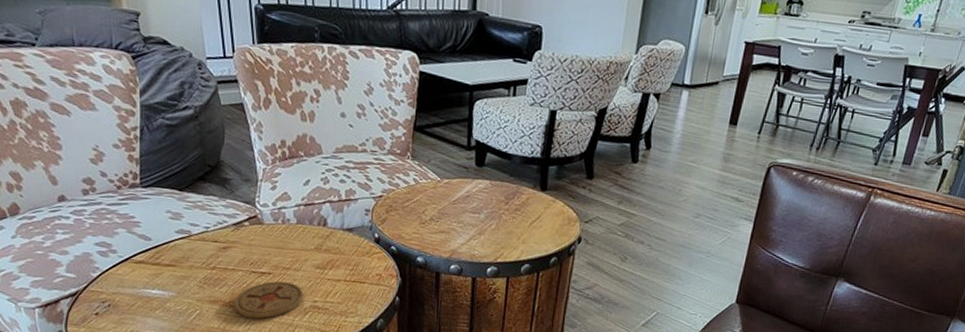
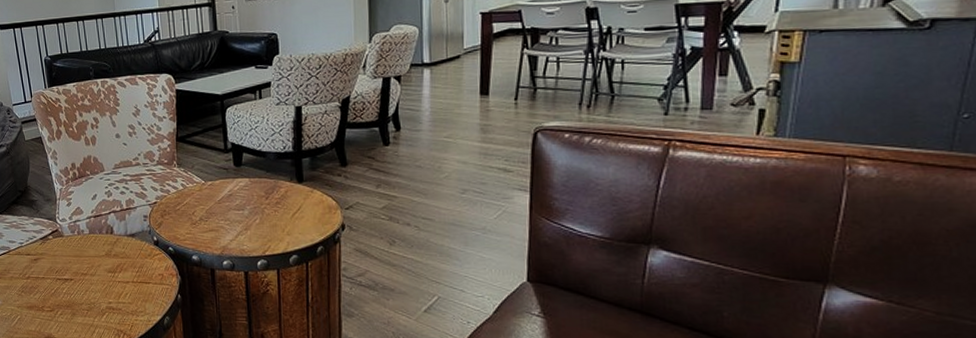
coaster: present [234,281,304,319] -> none [45,285,100,321]

